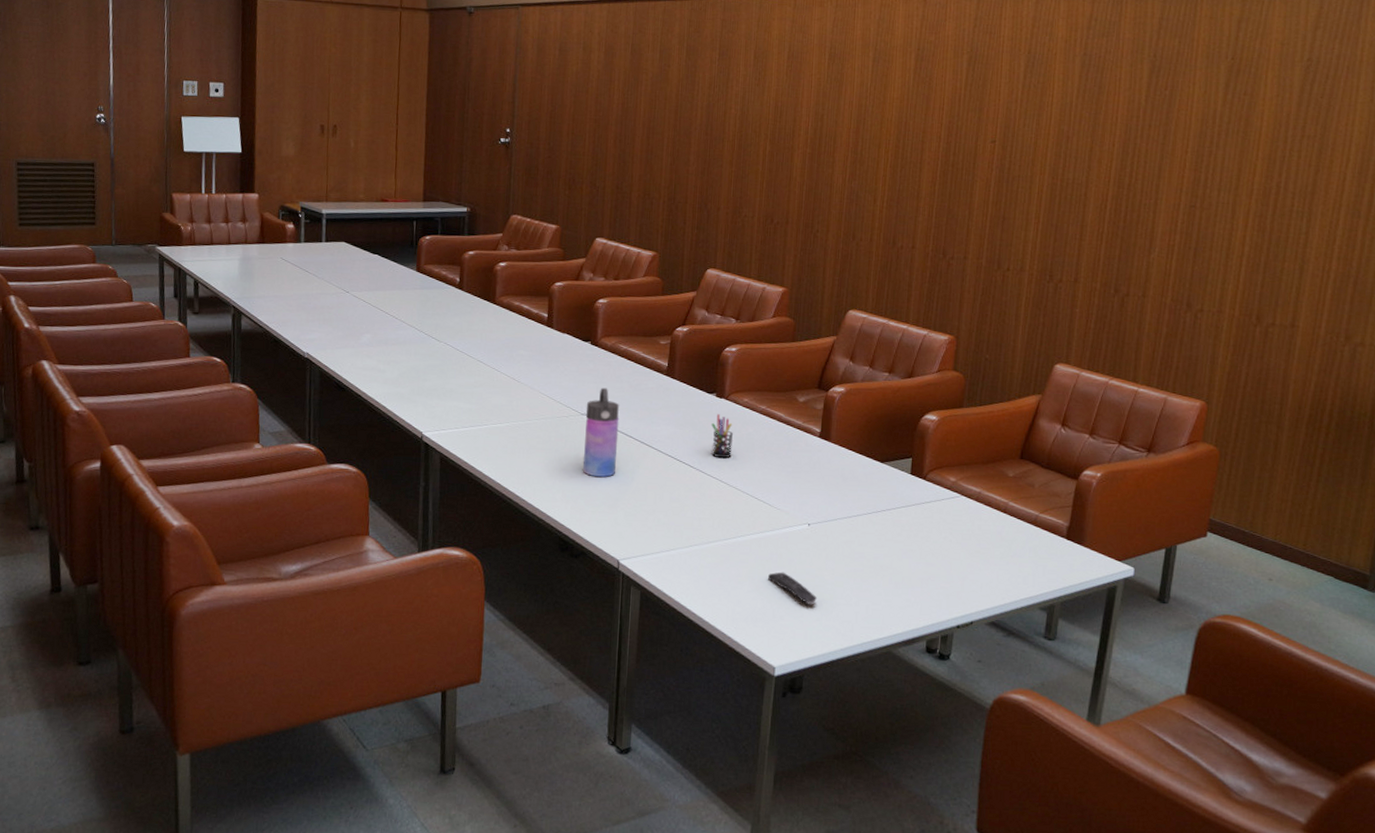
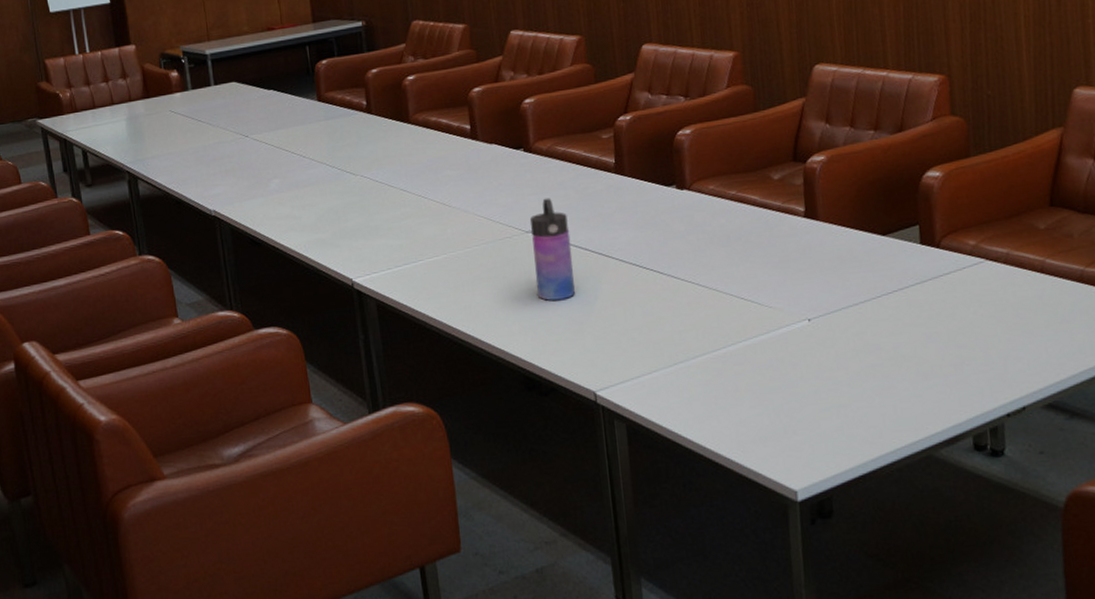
pen holder: present [711,414,733,459] -> none [676,208,705,259]
remote control: present [768,572,817,605] -> none [771,379,833,413]

